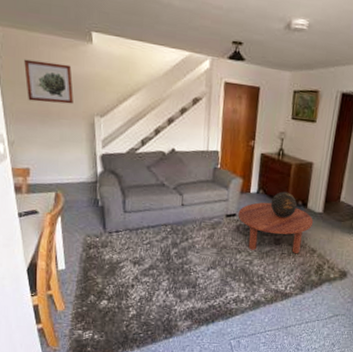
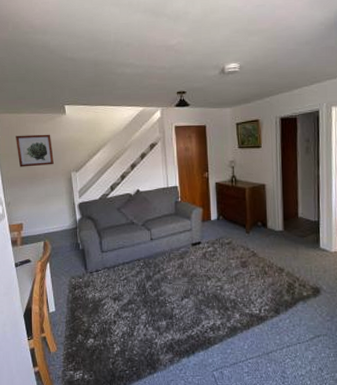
coffee table: present [238,202,314,254] -> none [202,227,276,275]
decorative globe: present [270,191,297,218] -> none [231,215,257,240]

